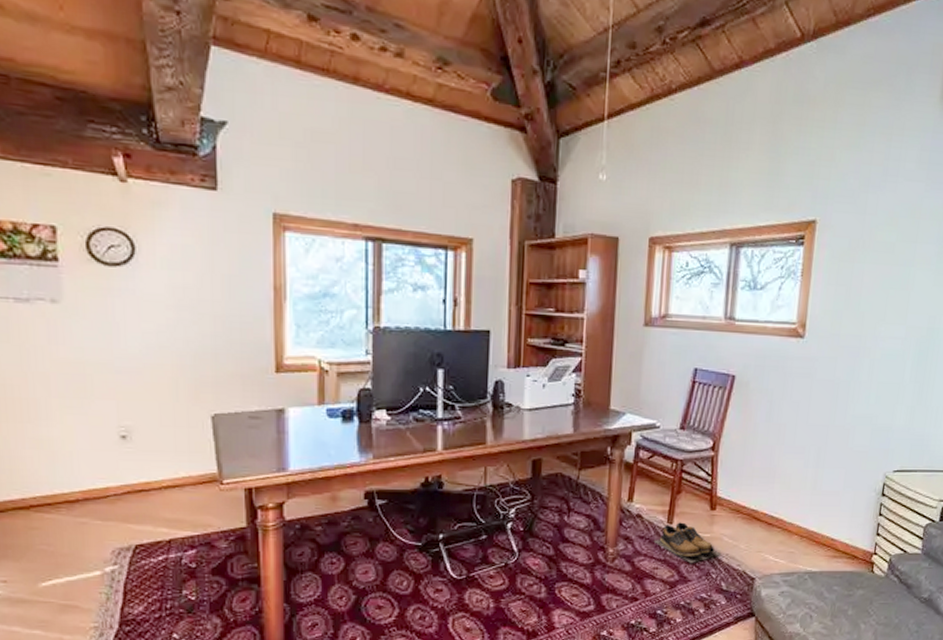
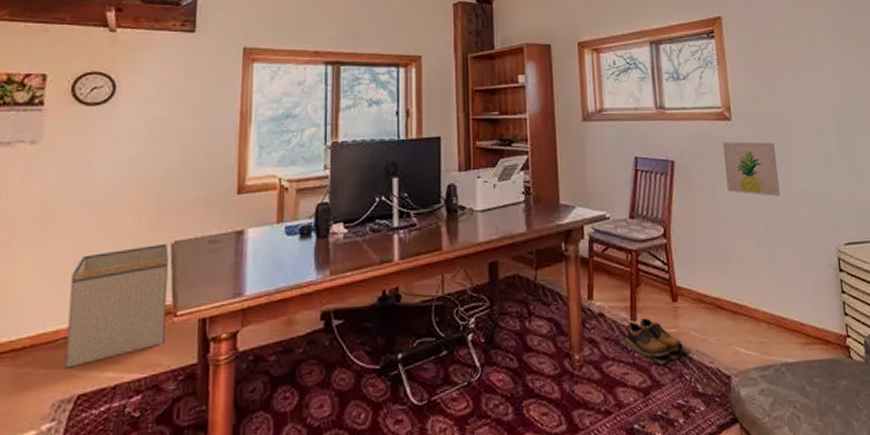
storage bin: none [114,415,213,522] -> present [64,243,169,369]
wall art: none [785,360,845,421] -> present [722,141,781,197]

